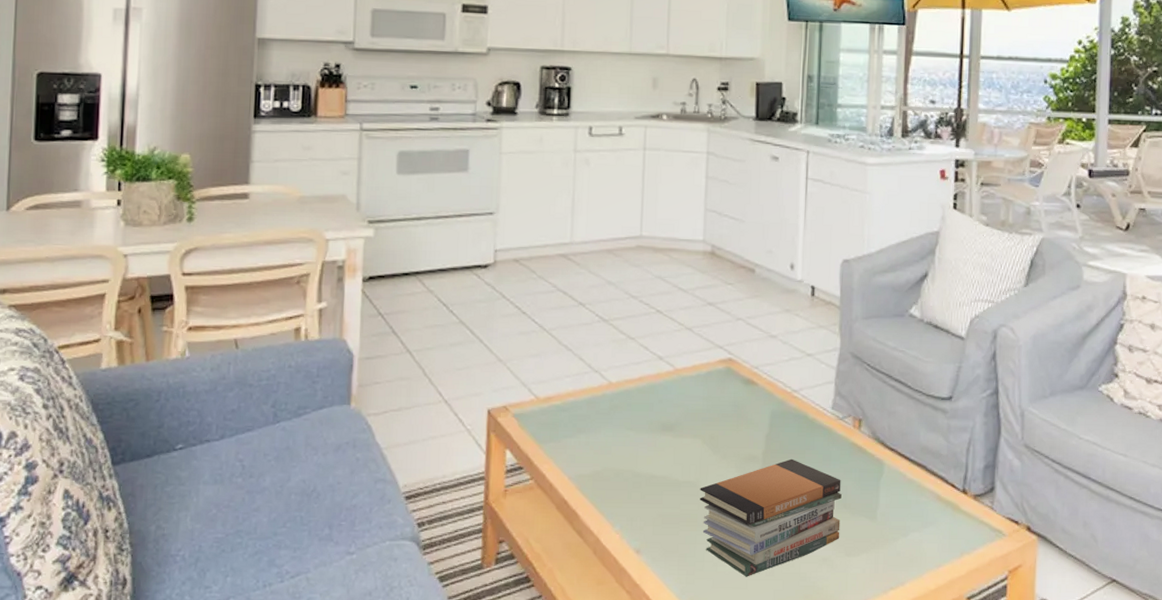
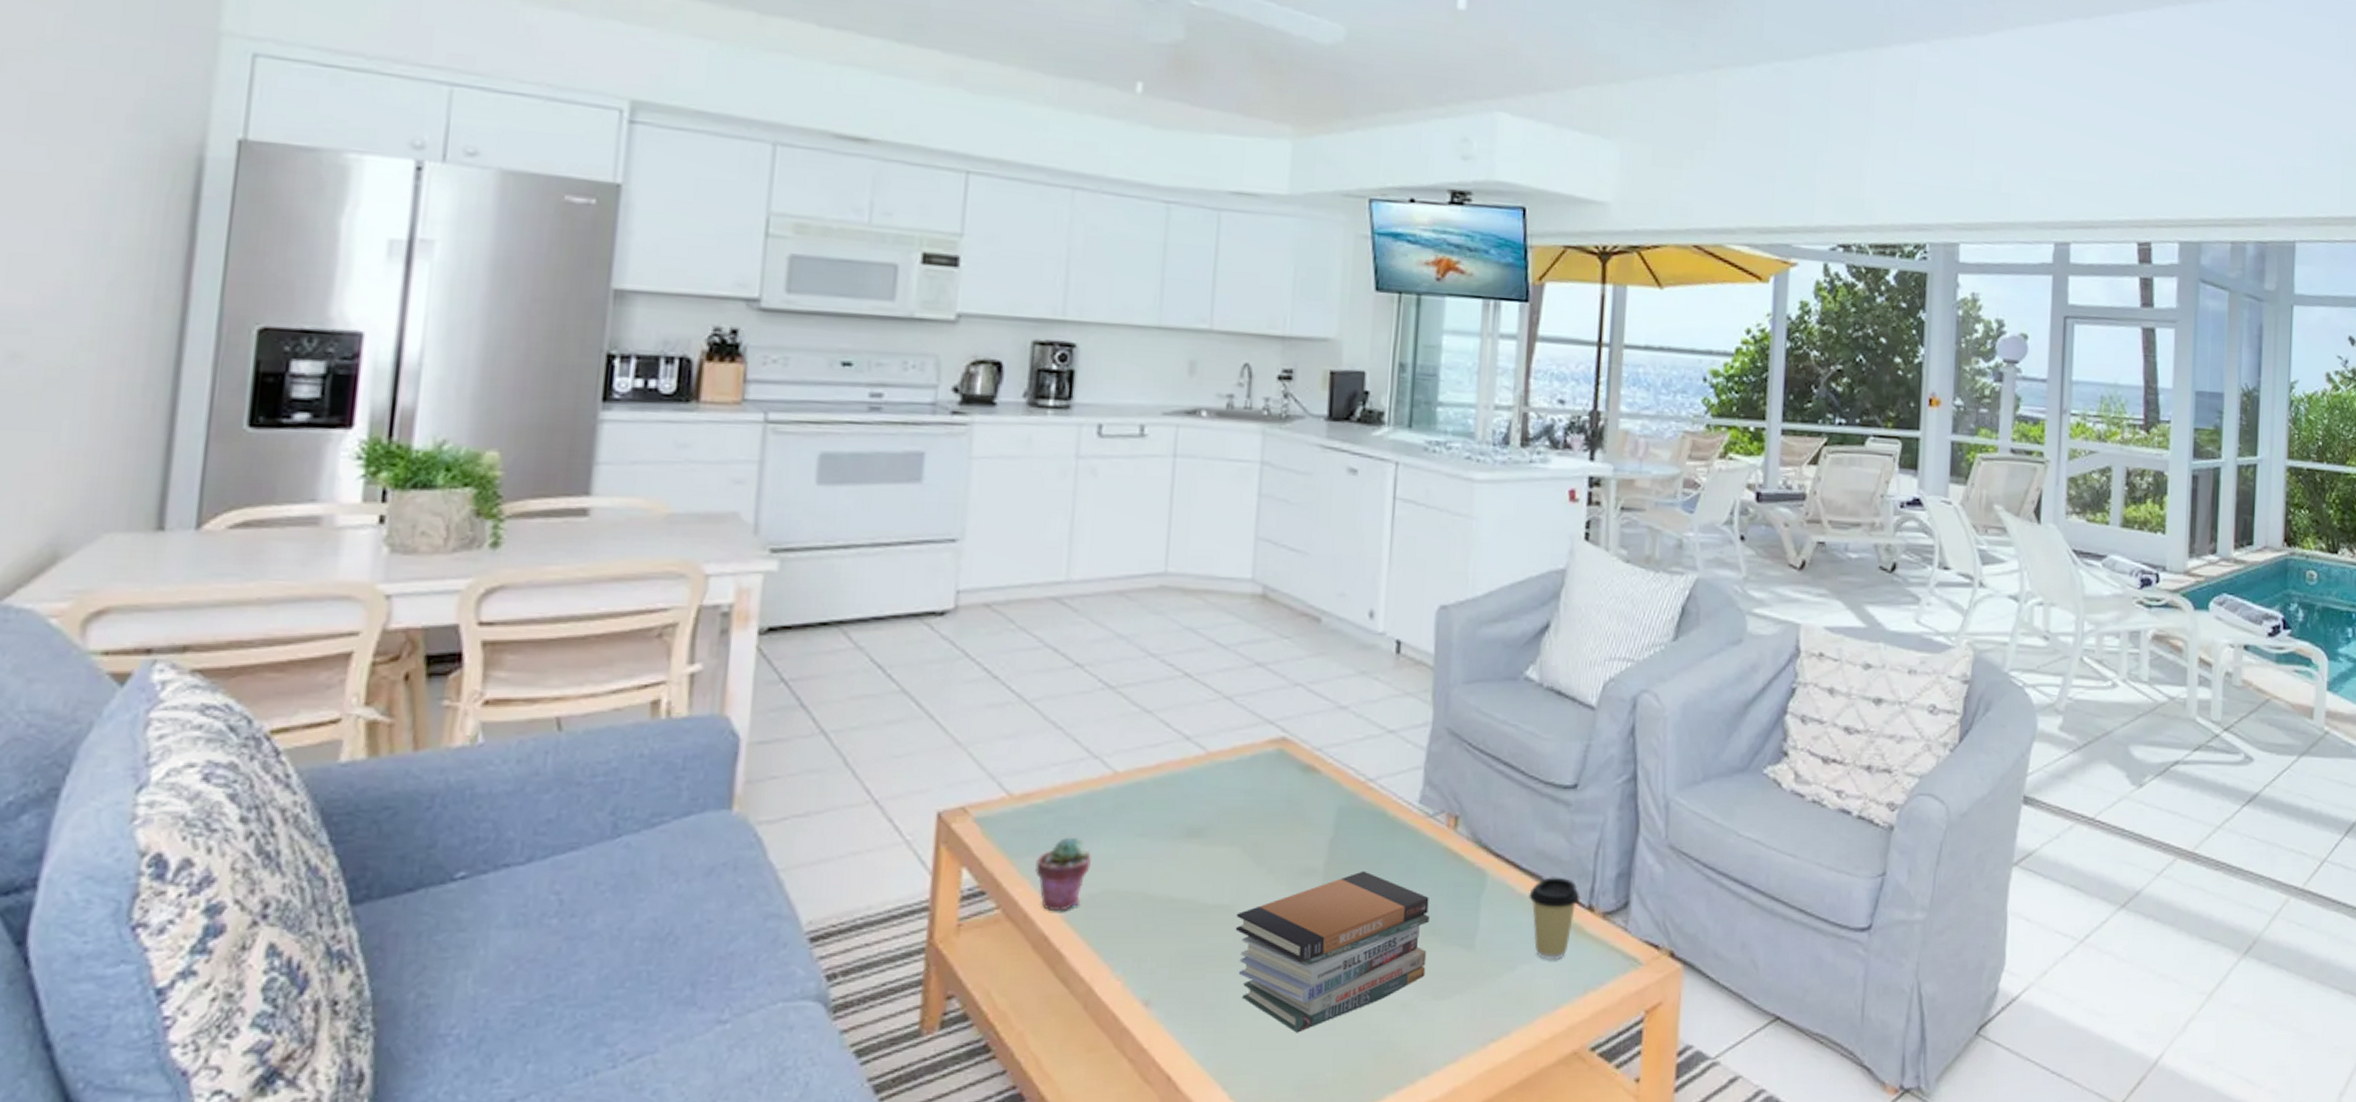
potted succulent: none [556,430,595,483] -> present [1035,838,1091,912]
coffee cup: none [917,467,956,531] -> present [1529,877,1580,961]

